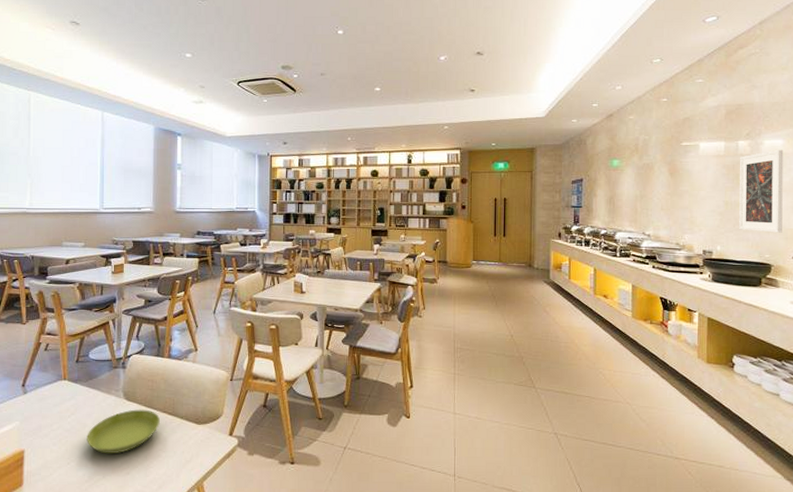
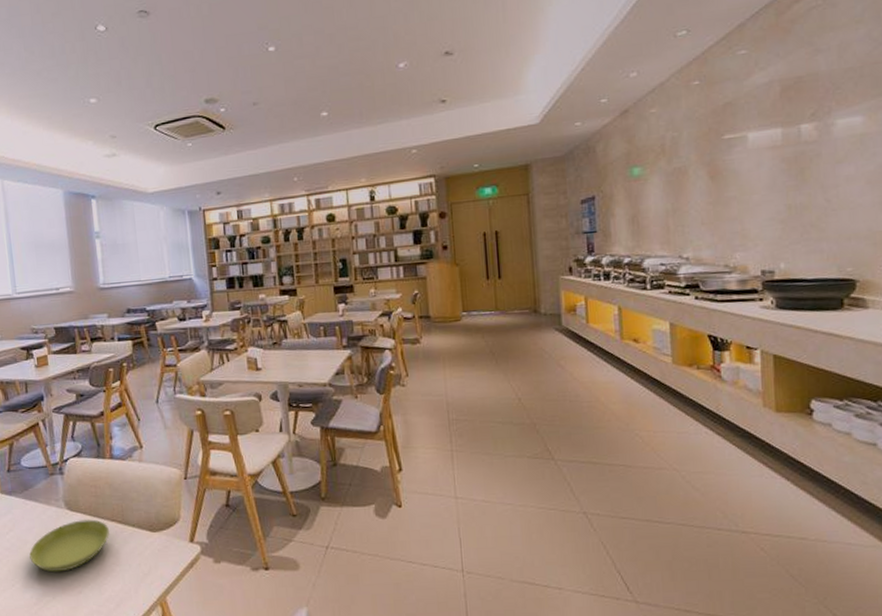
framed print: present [739,149,784,233] -> none [804,129,869,240]

